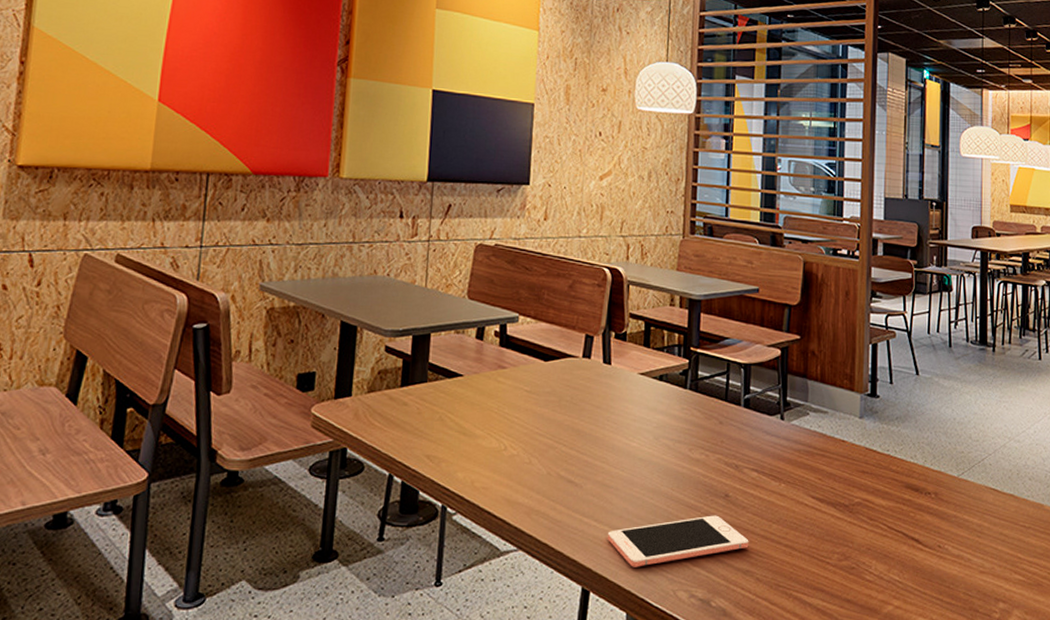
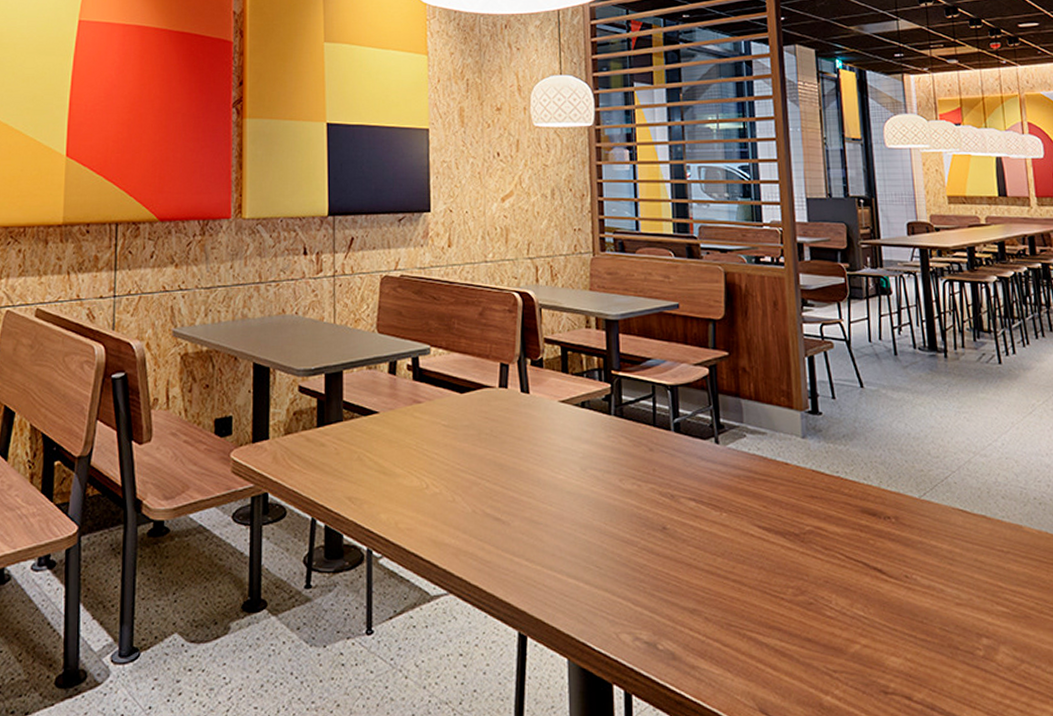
cell phone: present [607,515,749,567] -> none [540,550,693,609]

